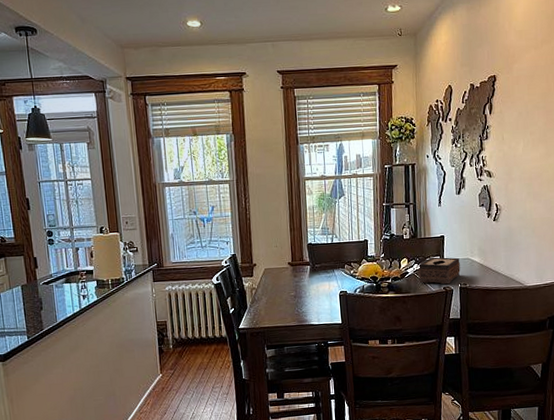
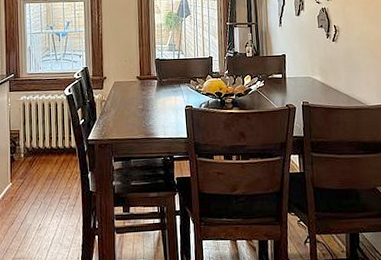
tissue box: present [418,257,460,285] -> none [261,75,302,102]

